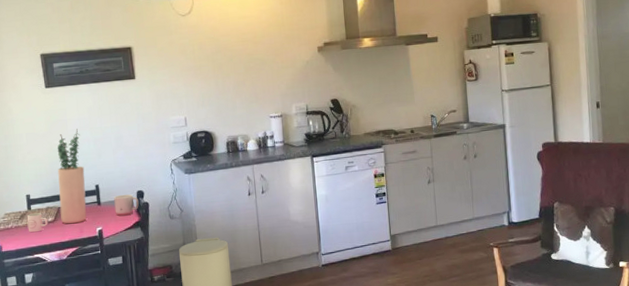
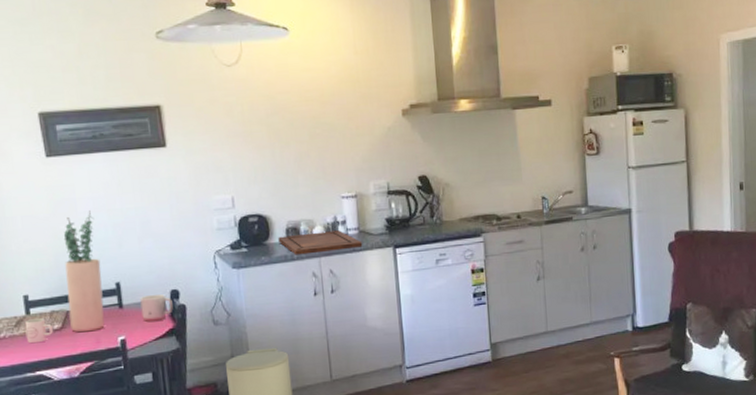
cutting board: none [220,143,287,163] -> present [278,230,363,255]

